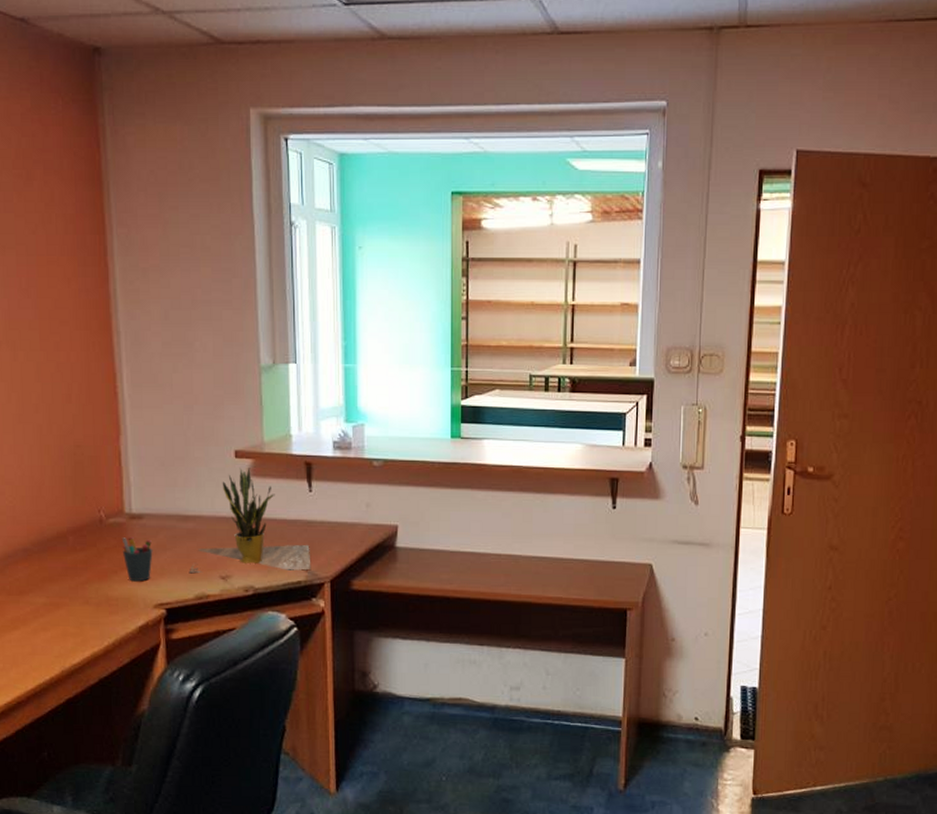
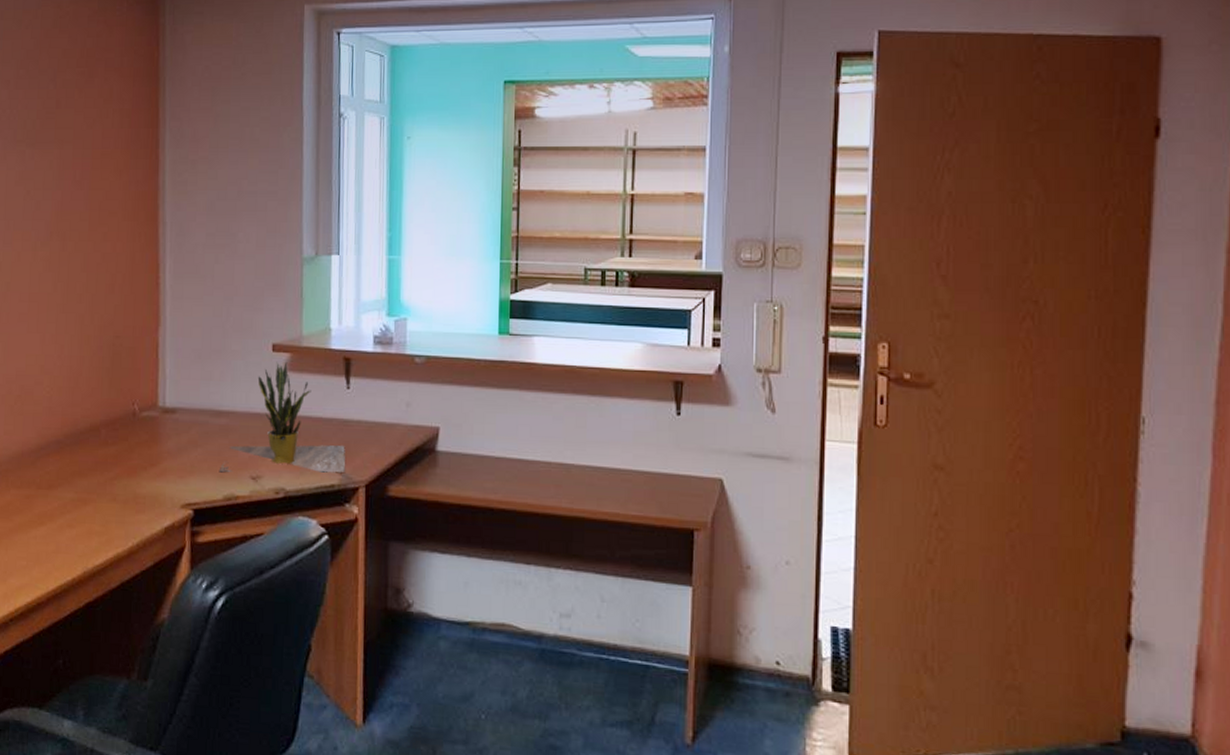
pen holder: present [121,536,153,582] -> none [153,431,184,479]

